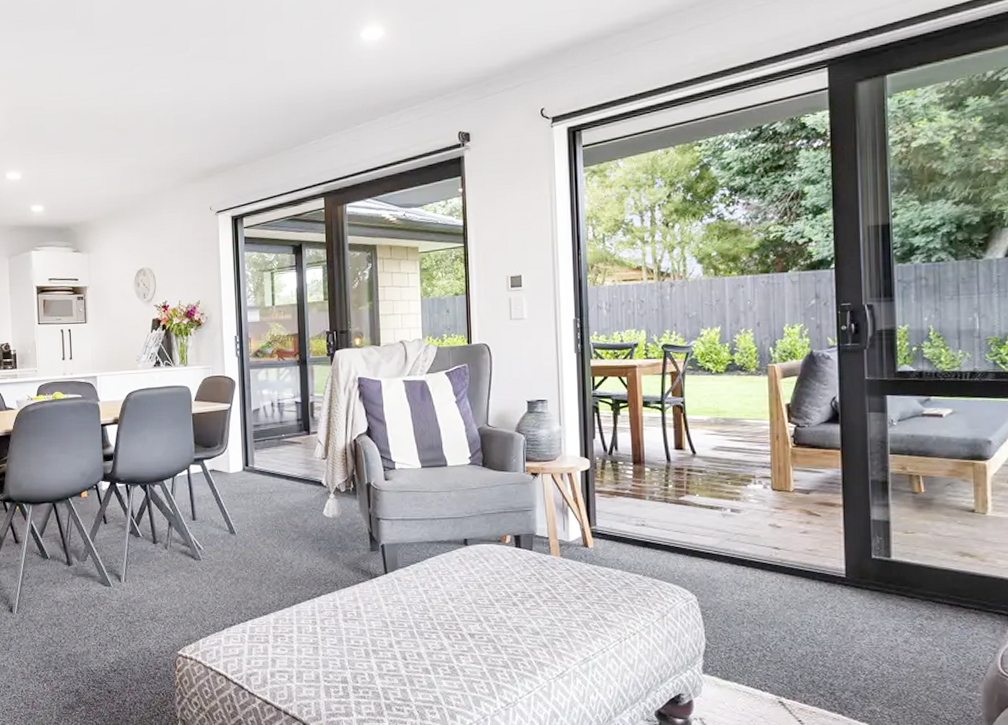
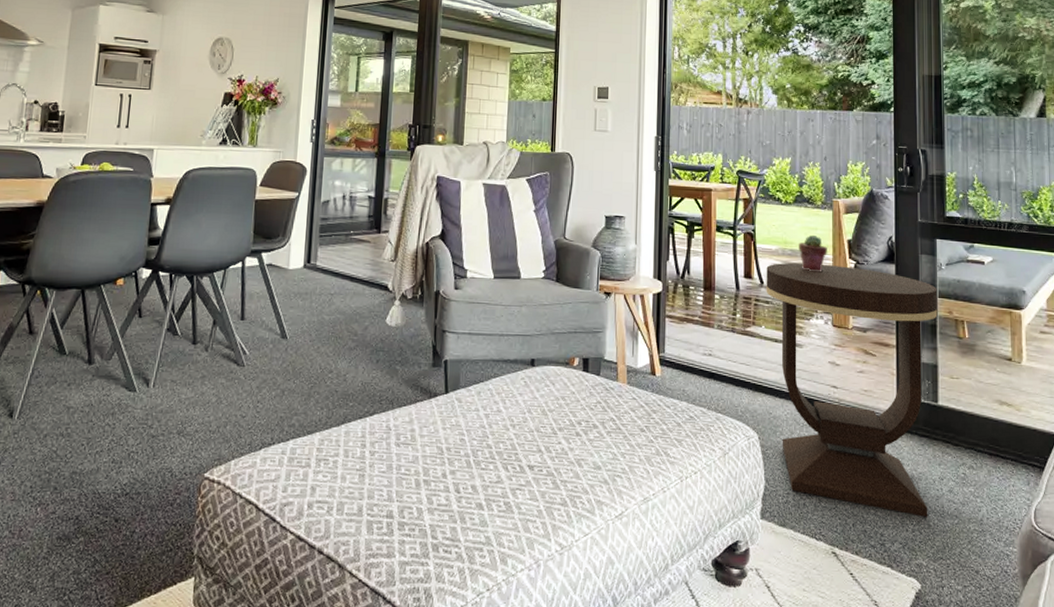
side table: none [698,430,889,667] -> present [766,262,938,517]
potted succulent: none [732,403,764,438] -> present [799,235,827,271]

